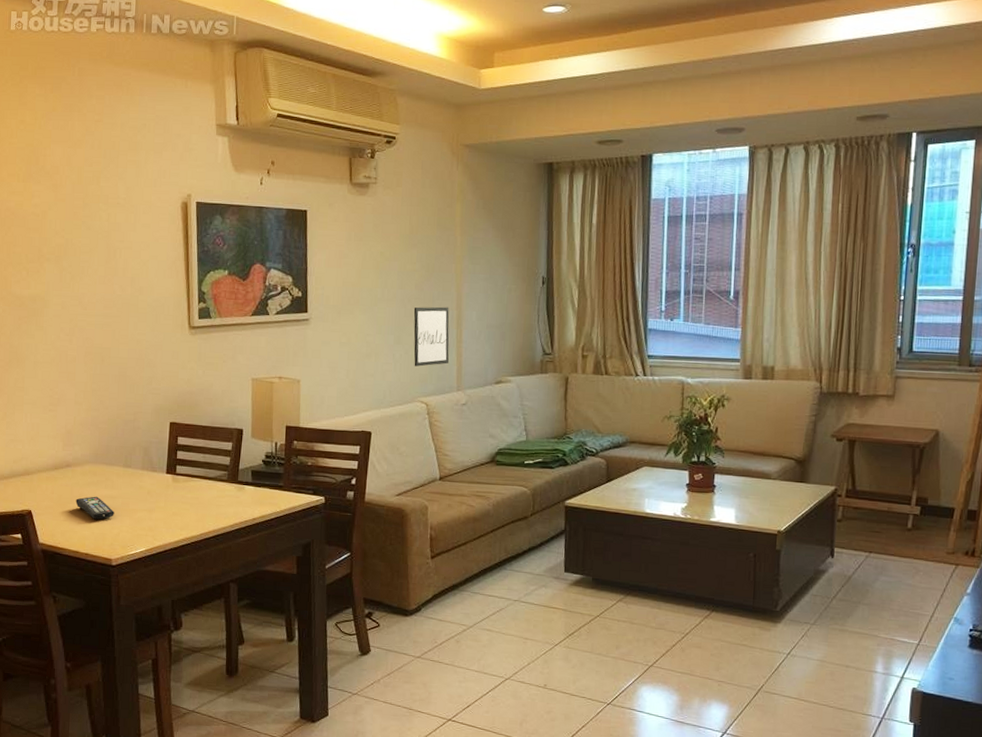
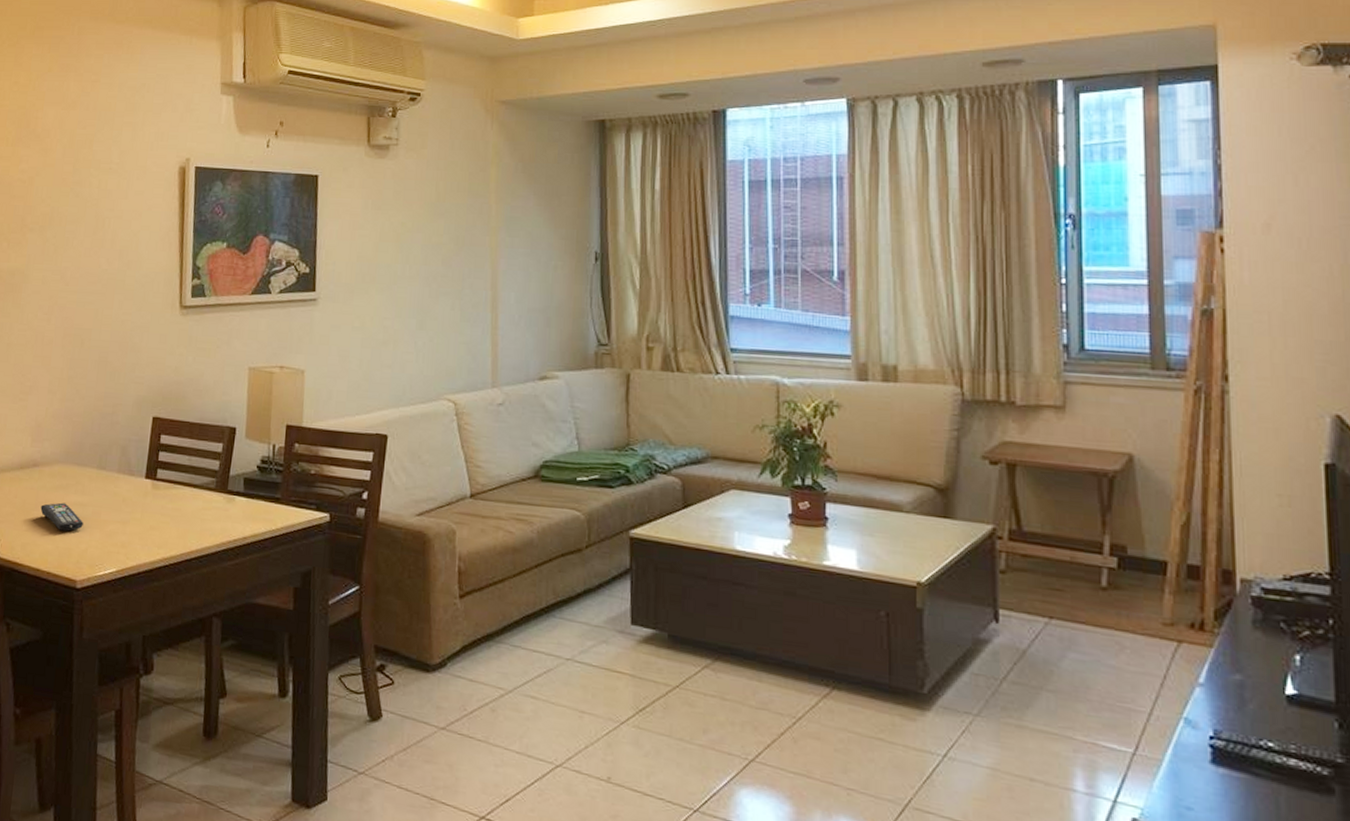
wall art: present [413,306,450,367] -> none [439,286,483,357]

